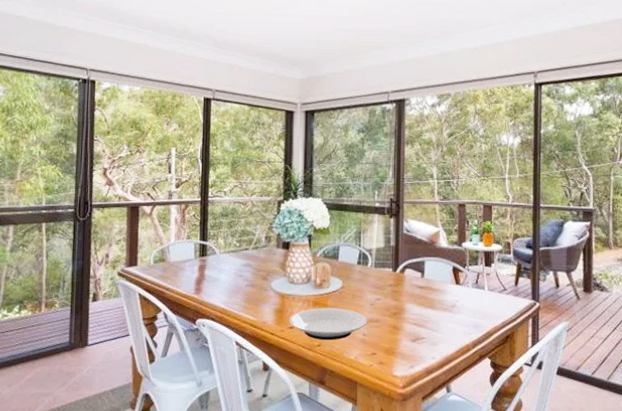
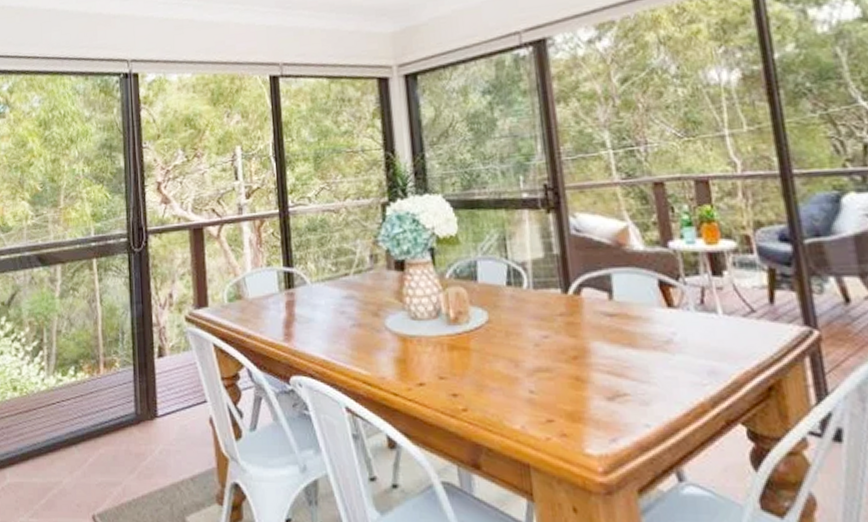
plate: present [289,307,367,341] -> none [417,352,533,402]

